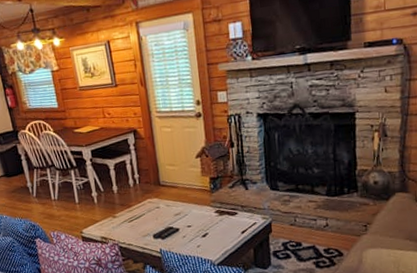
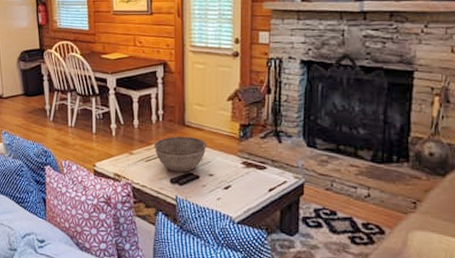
bowl: none [134,194,183,229] -> present [154,136,207,173]

